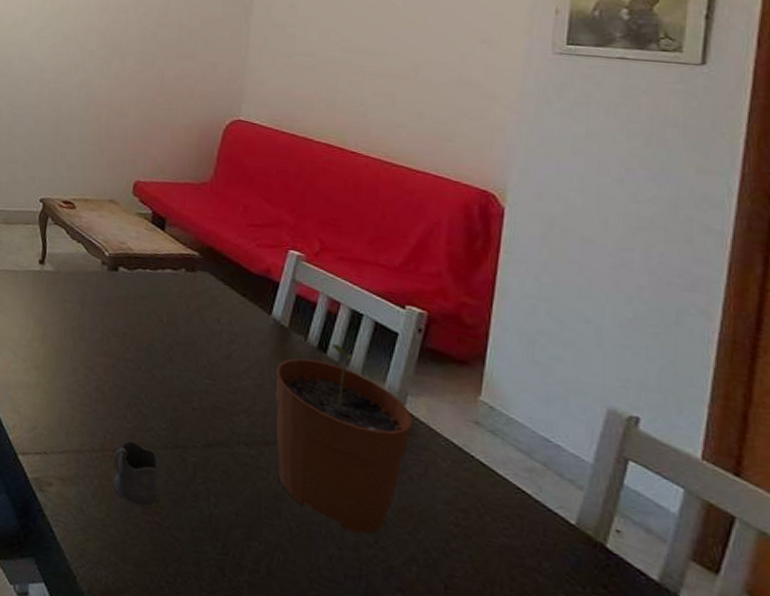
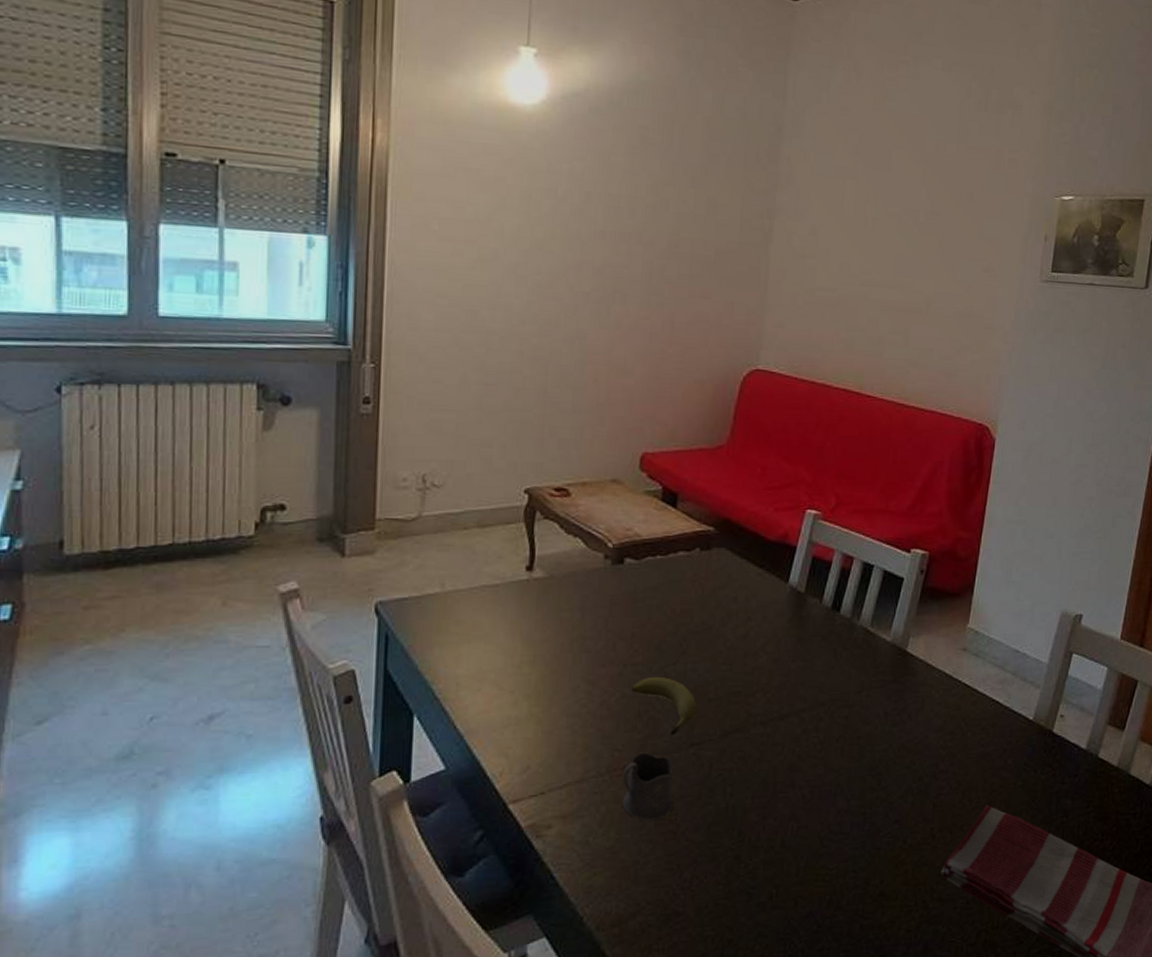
fruit: none [122,374,182,433] -> present [631,676,697,735]
plant pot: present [276,344,413,534] -> none [791,601,914,781]

